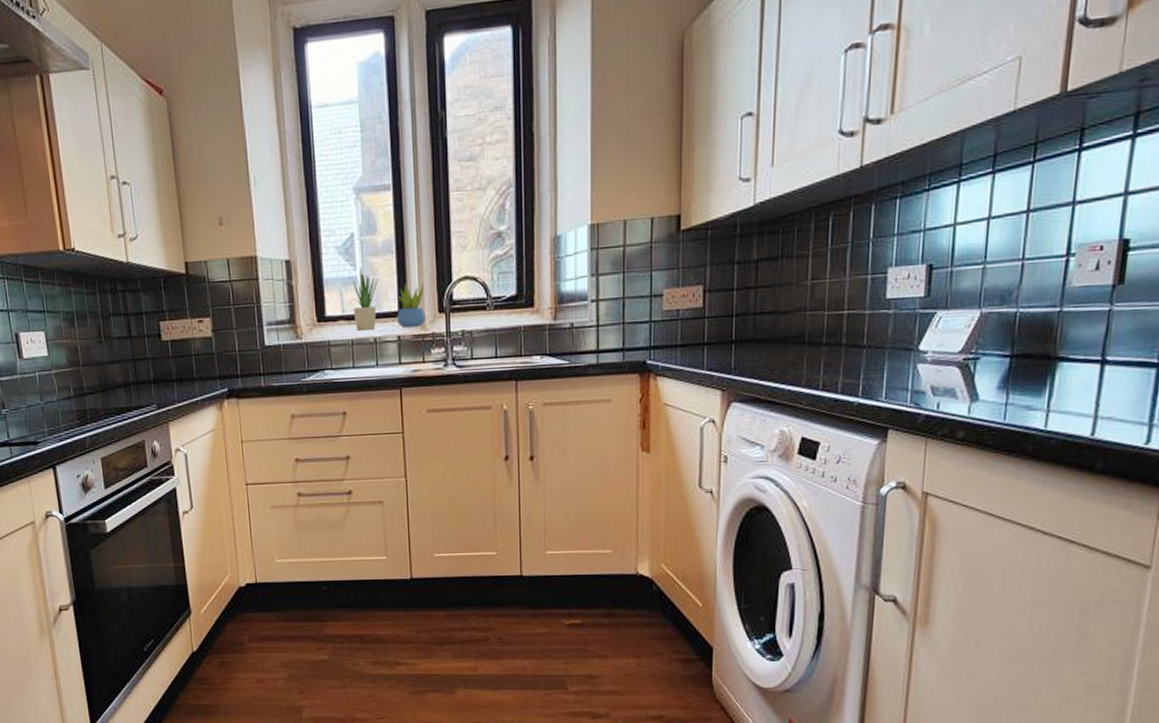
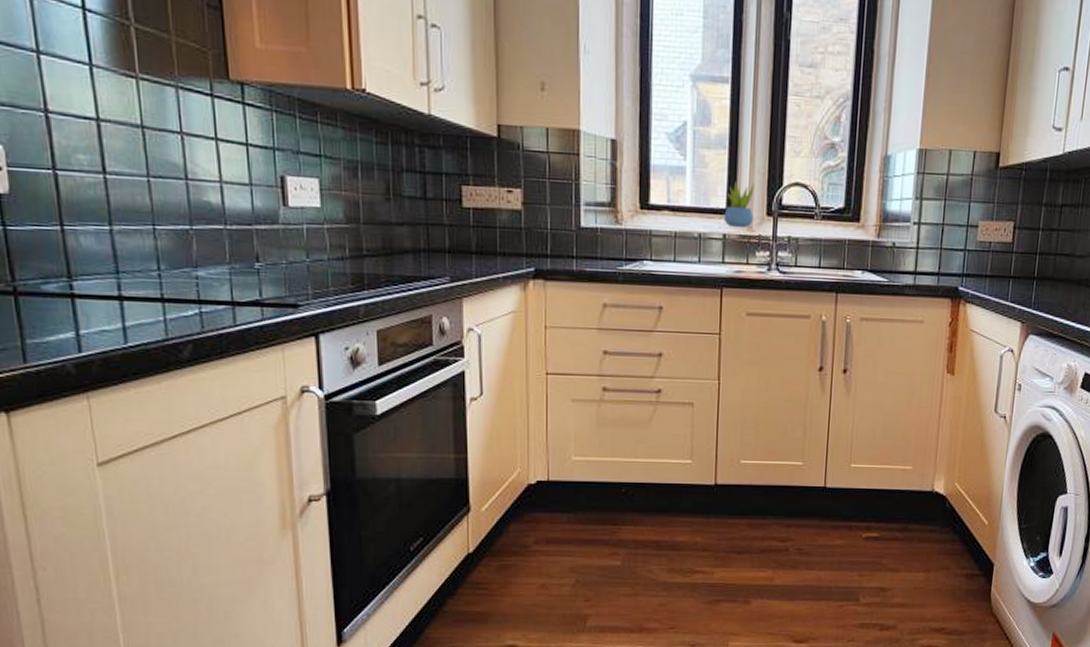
potted plant: present [353,267,378,332] -> none [679,158,708,226]

